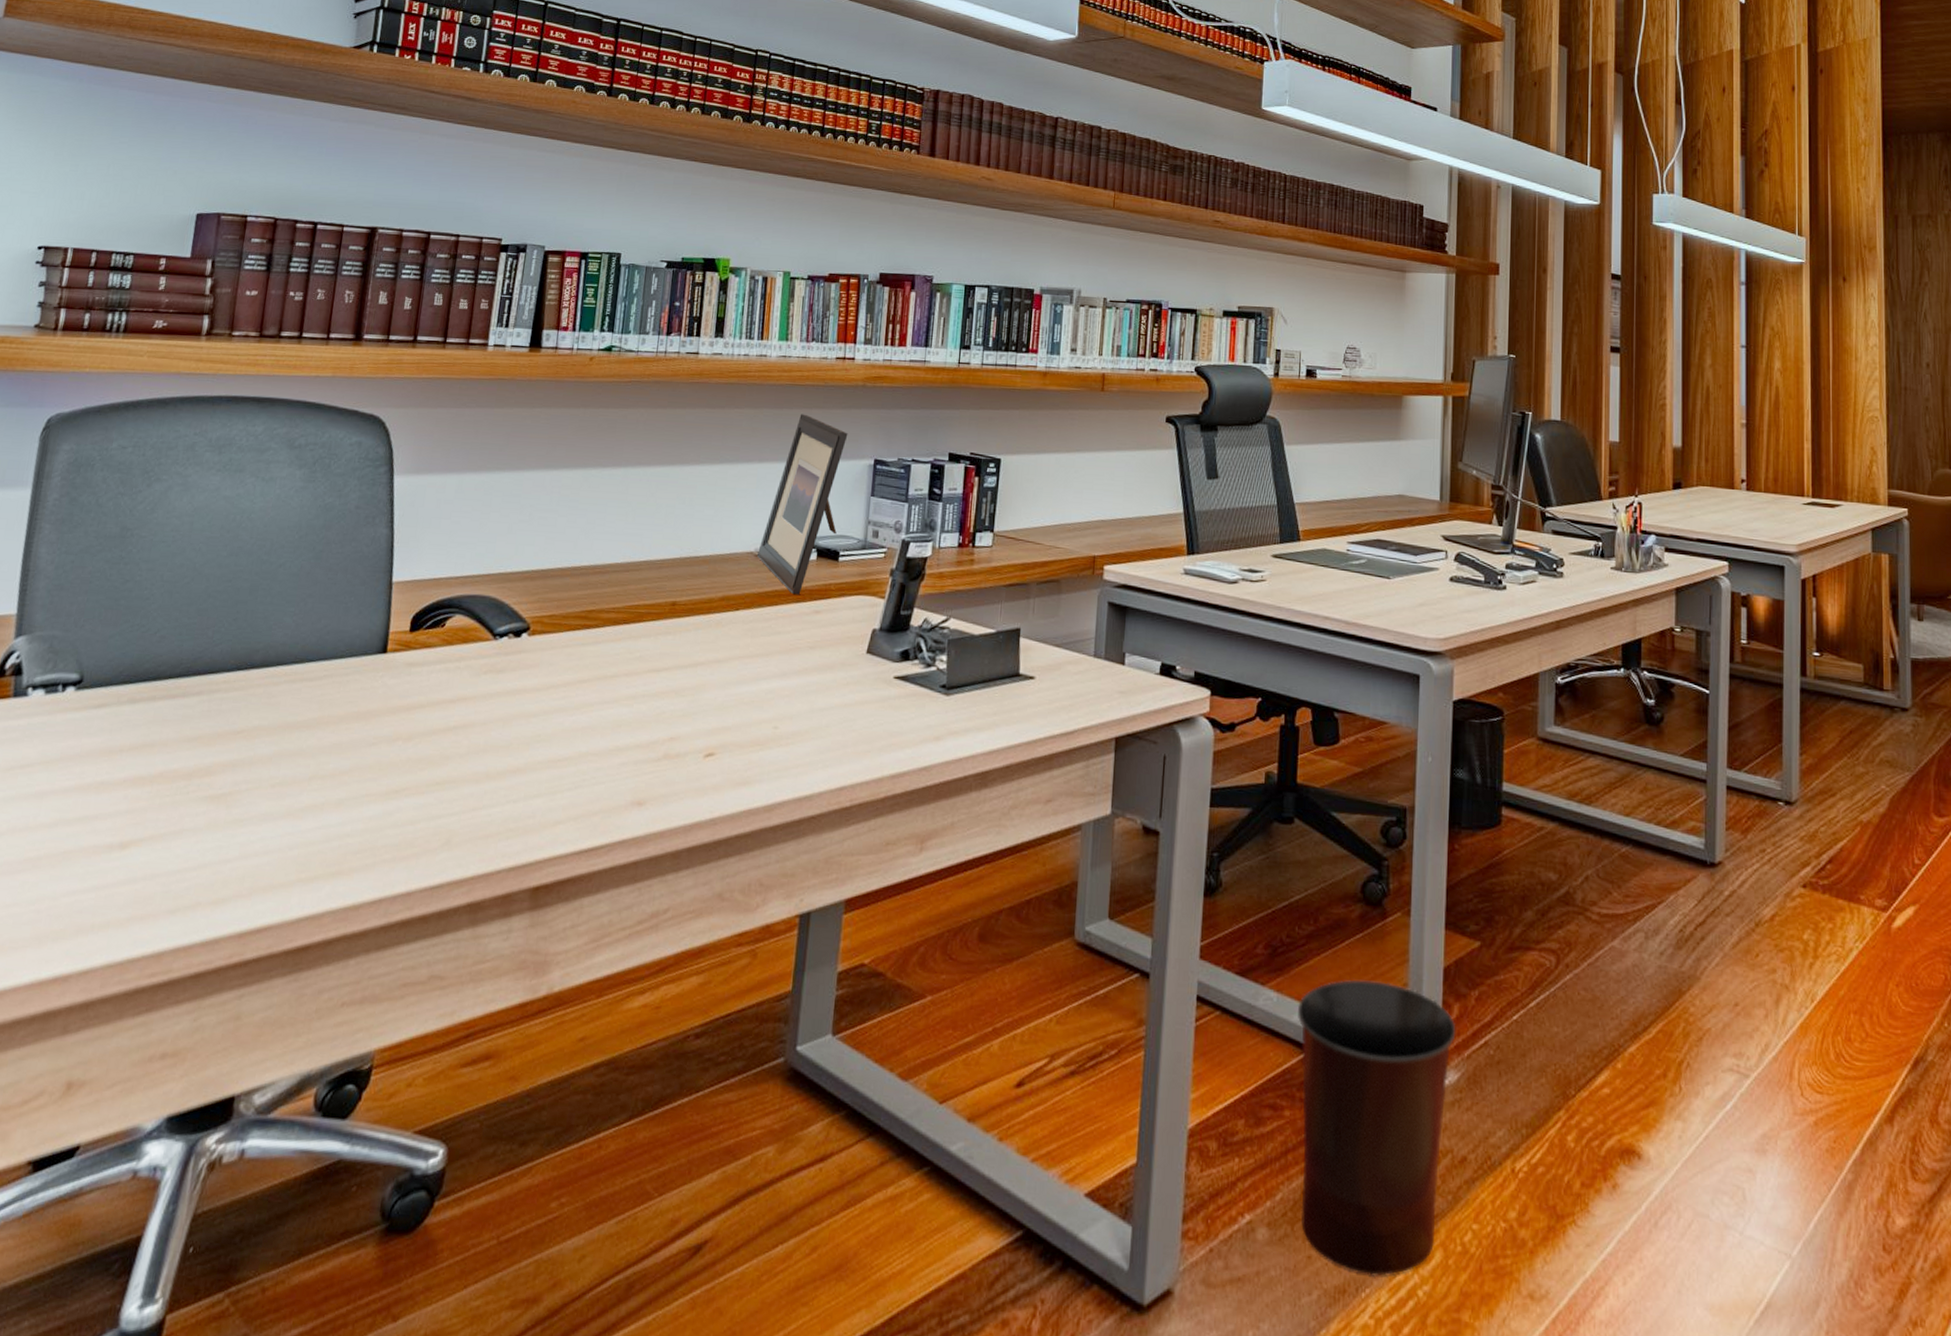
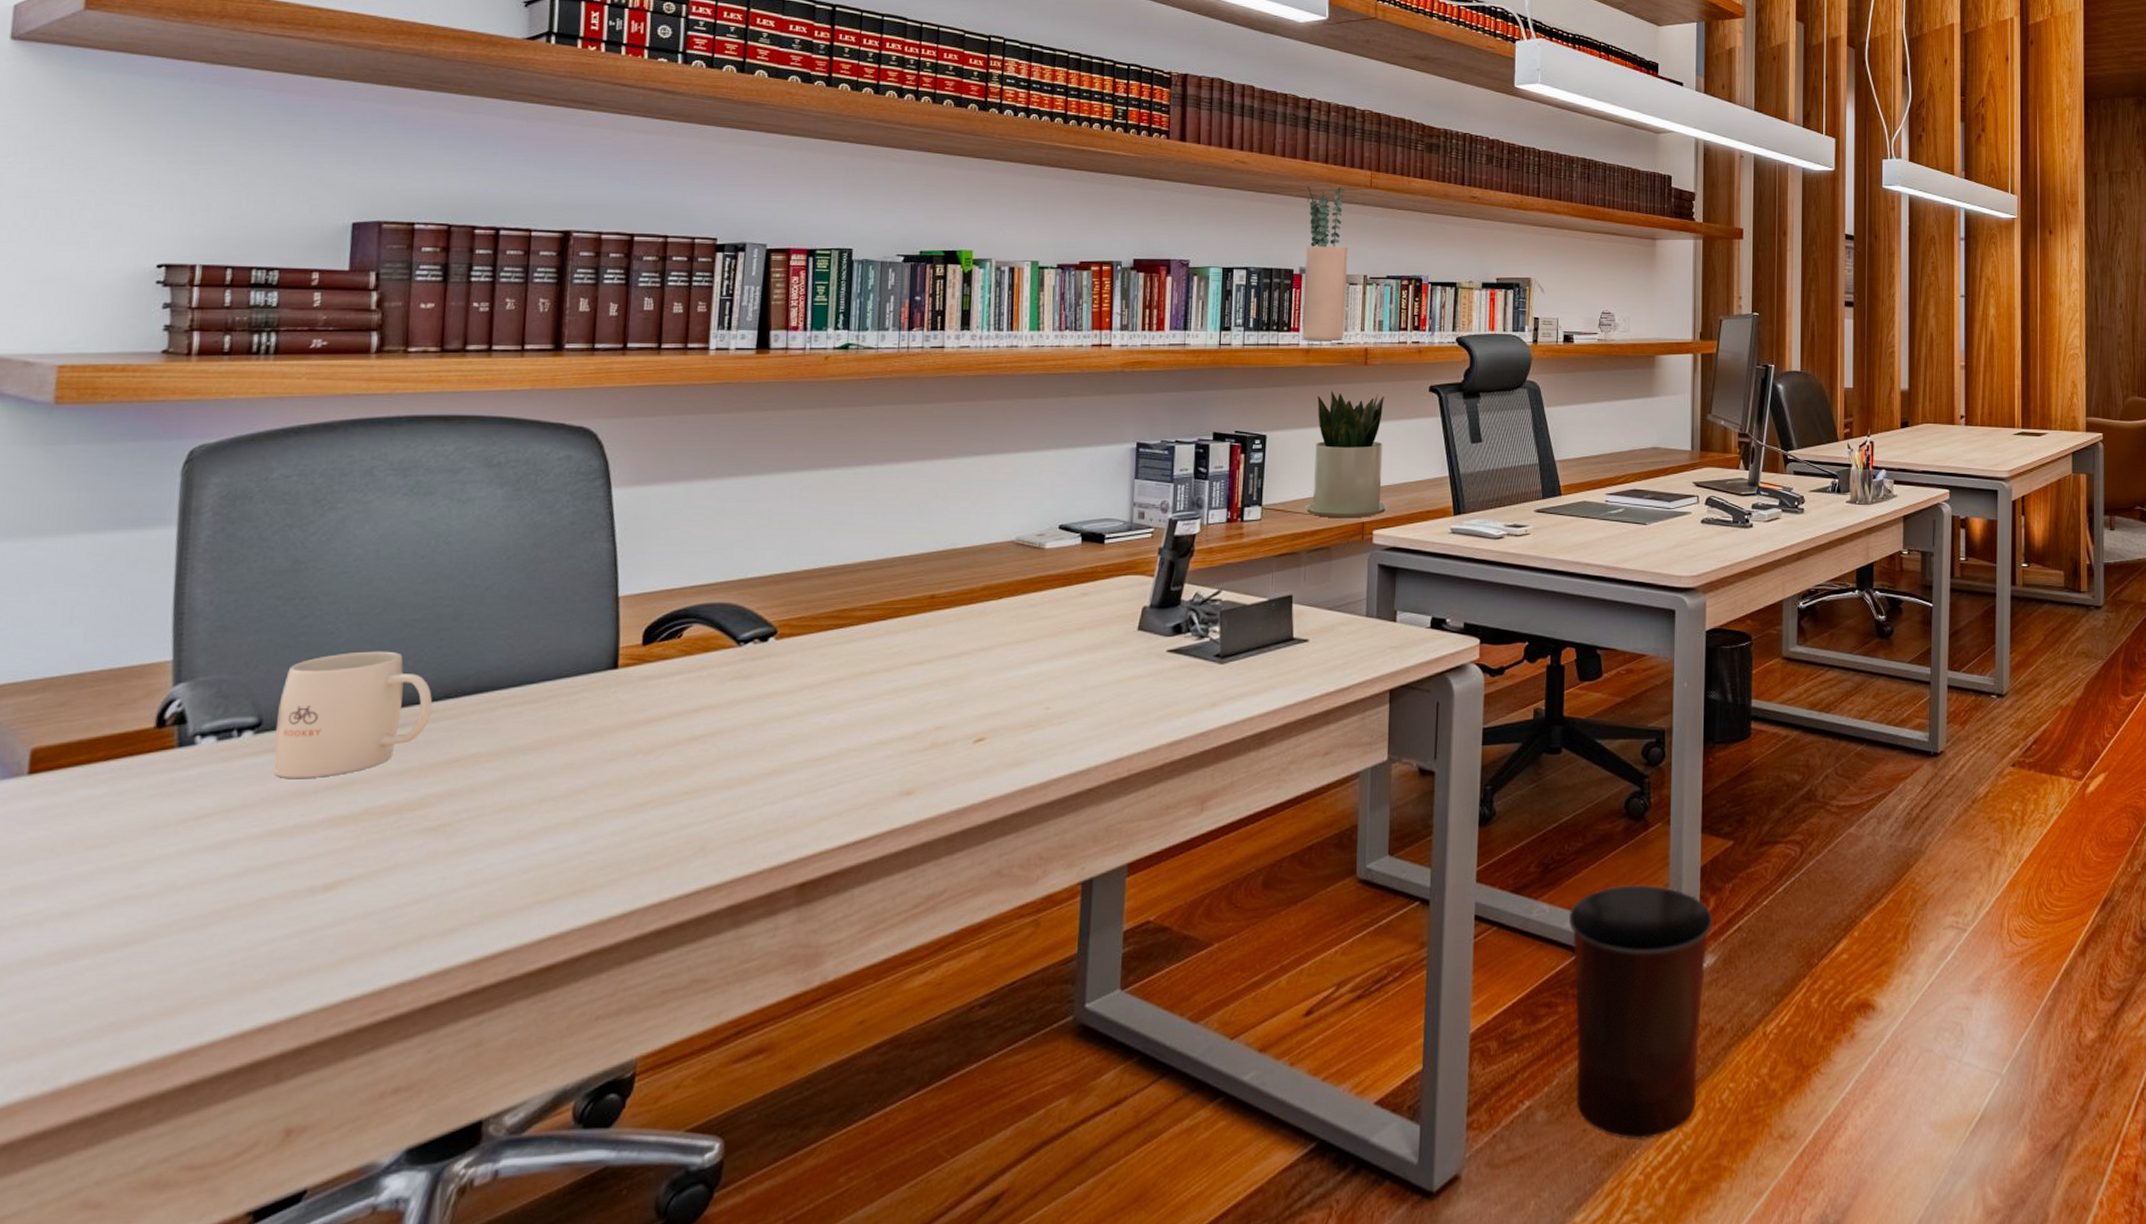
mug: none [88,618,226,738] -> present [273,651,433,779]
picture frame: present [757,414,848,595] -> none [1019,402,1108,580]
planter: none [1036,416,1120,552] -> present [1305,391,1387,519]
vase: none [1040,204,1090,365] -> present [1302,185,1349,341]

